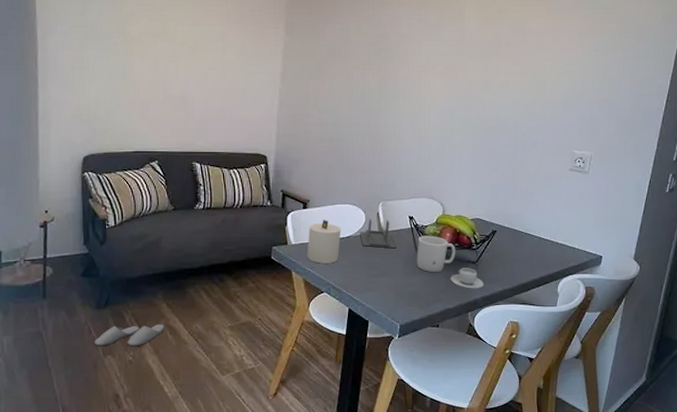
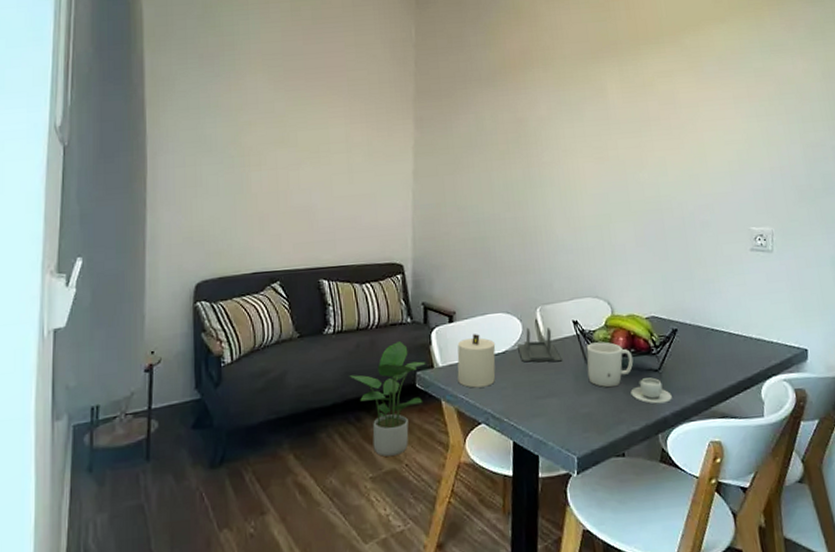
slippers: present [93,324,165,347] -> none [206,482,293,518]
potted plant: none [215,220,281,312] -> present [349,340,426,457]

